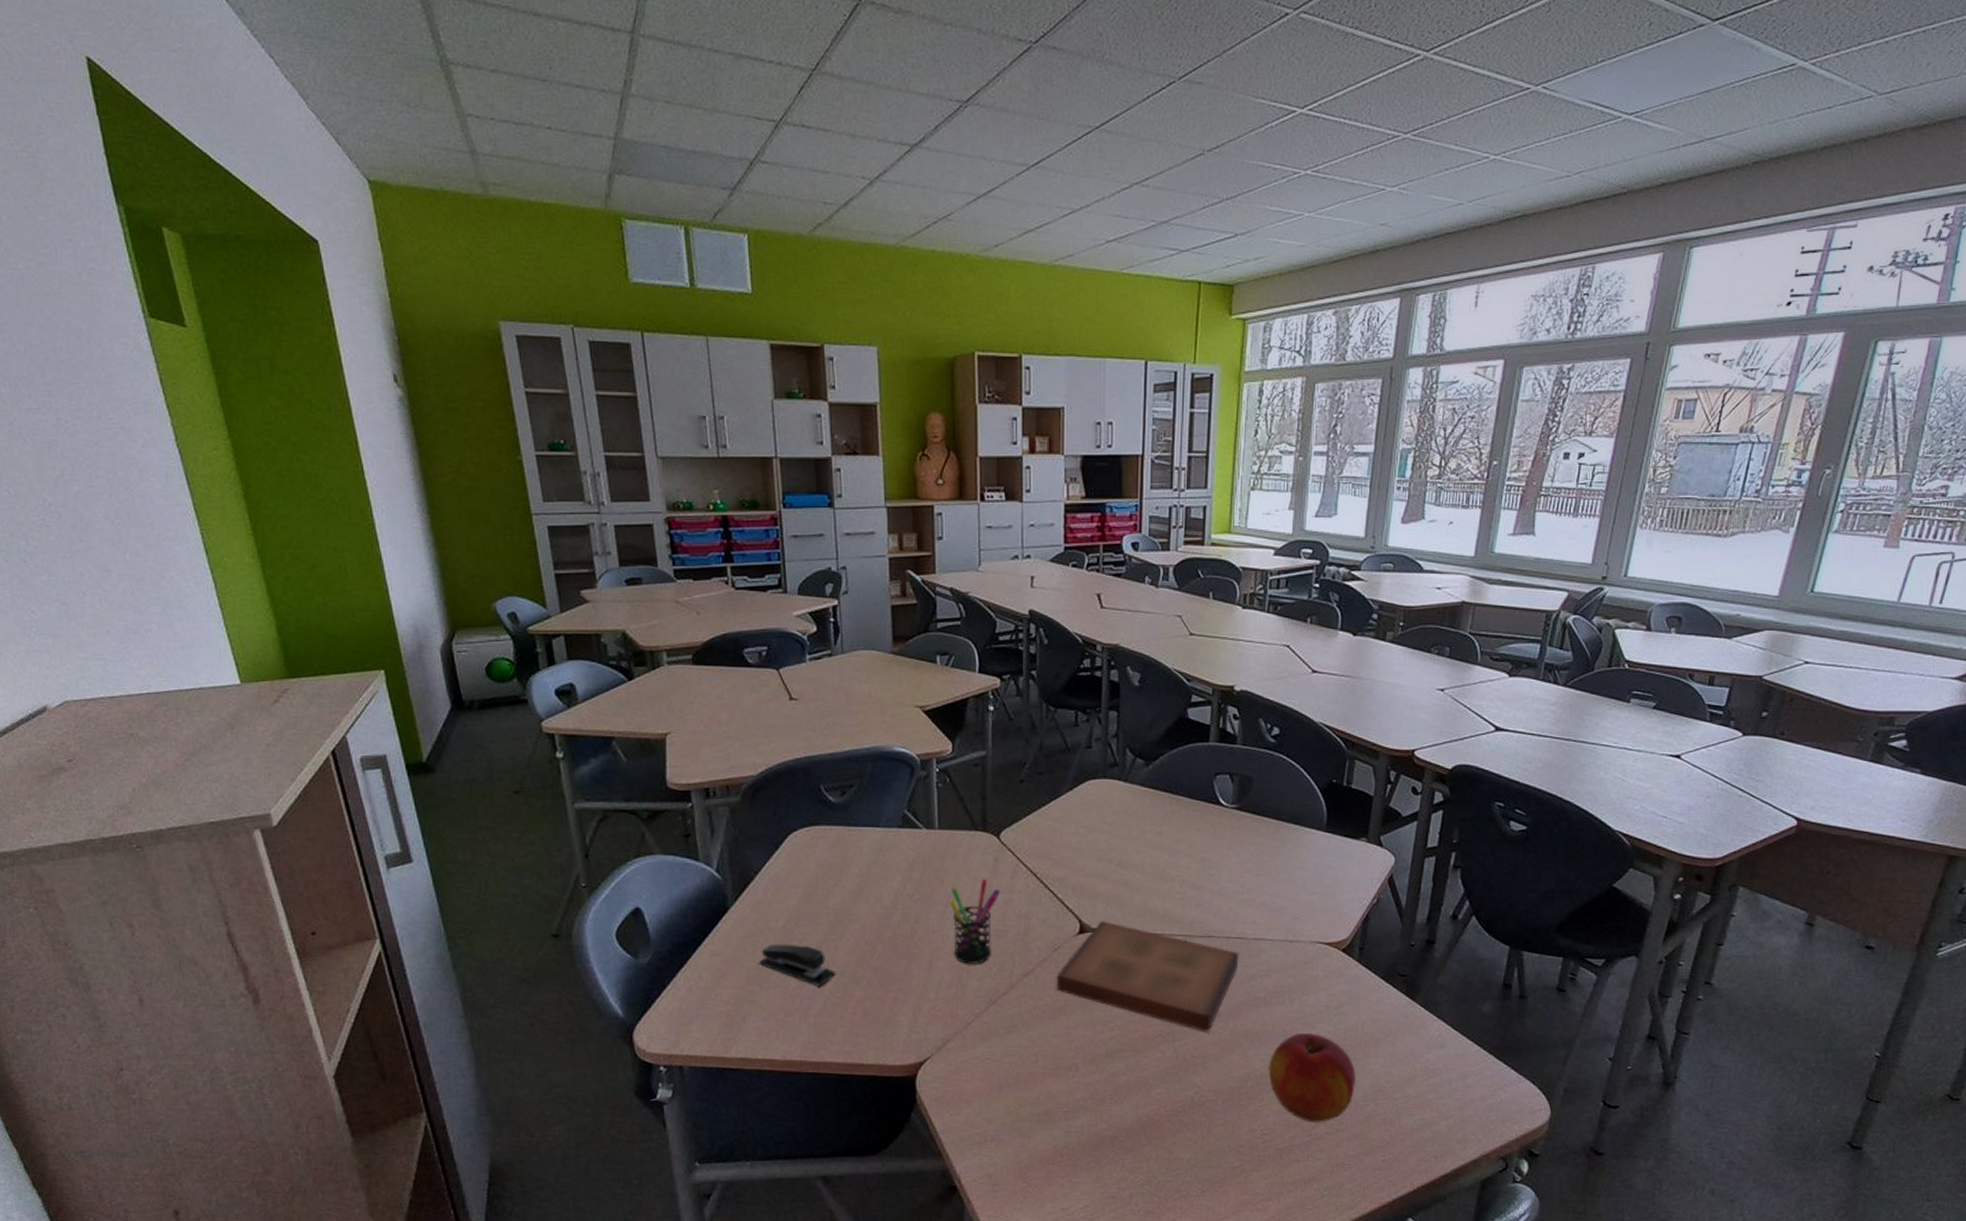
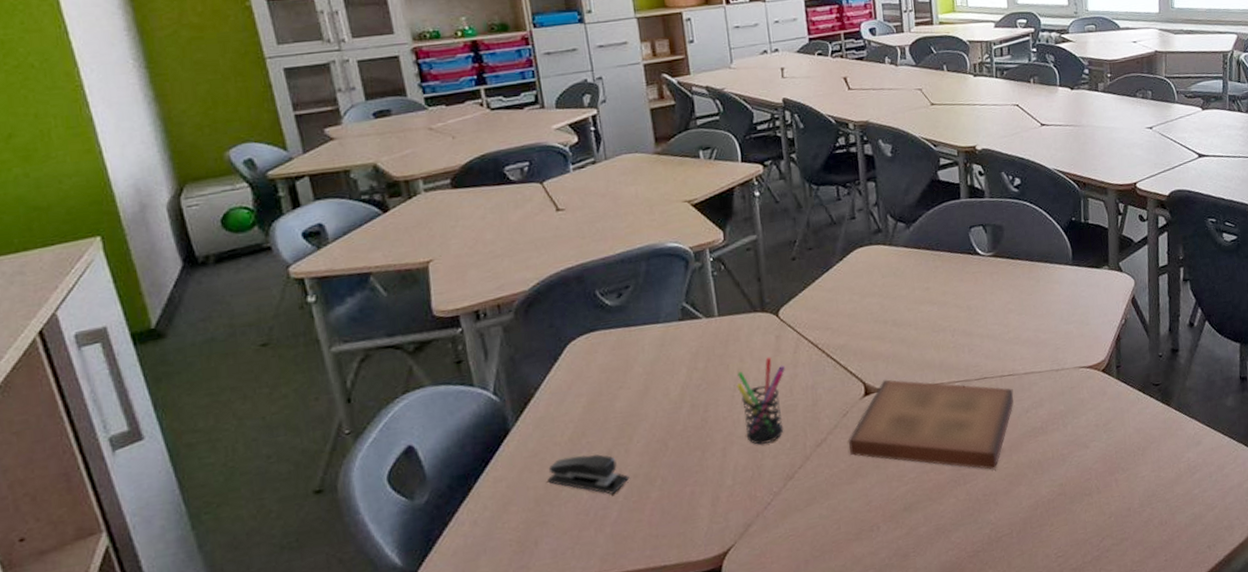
apple: present [1268,1033,1357,1123] -> none [1053,452,1132,537]

